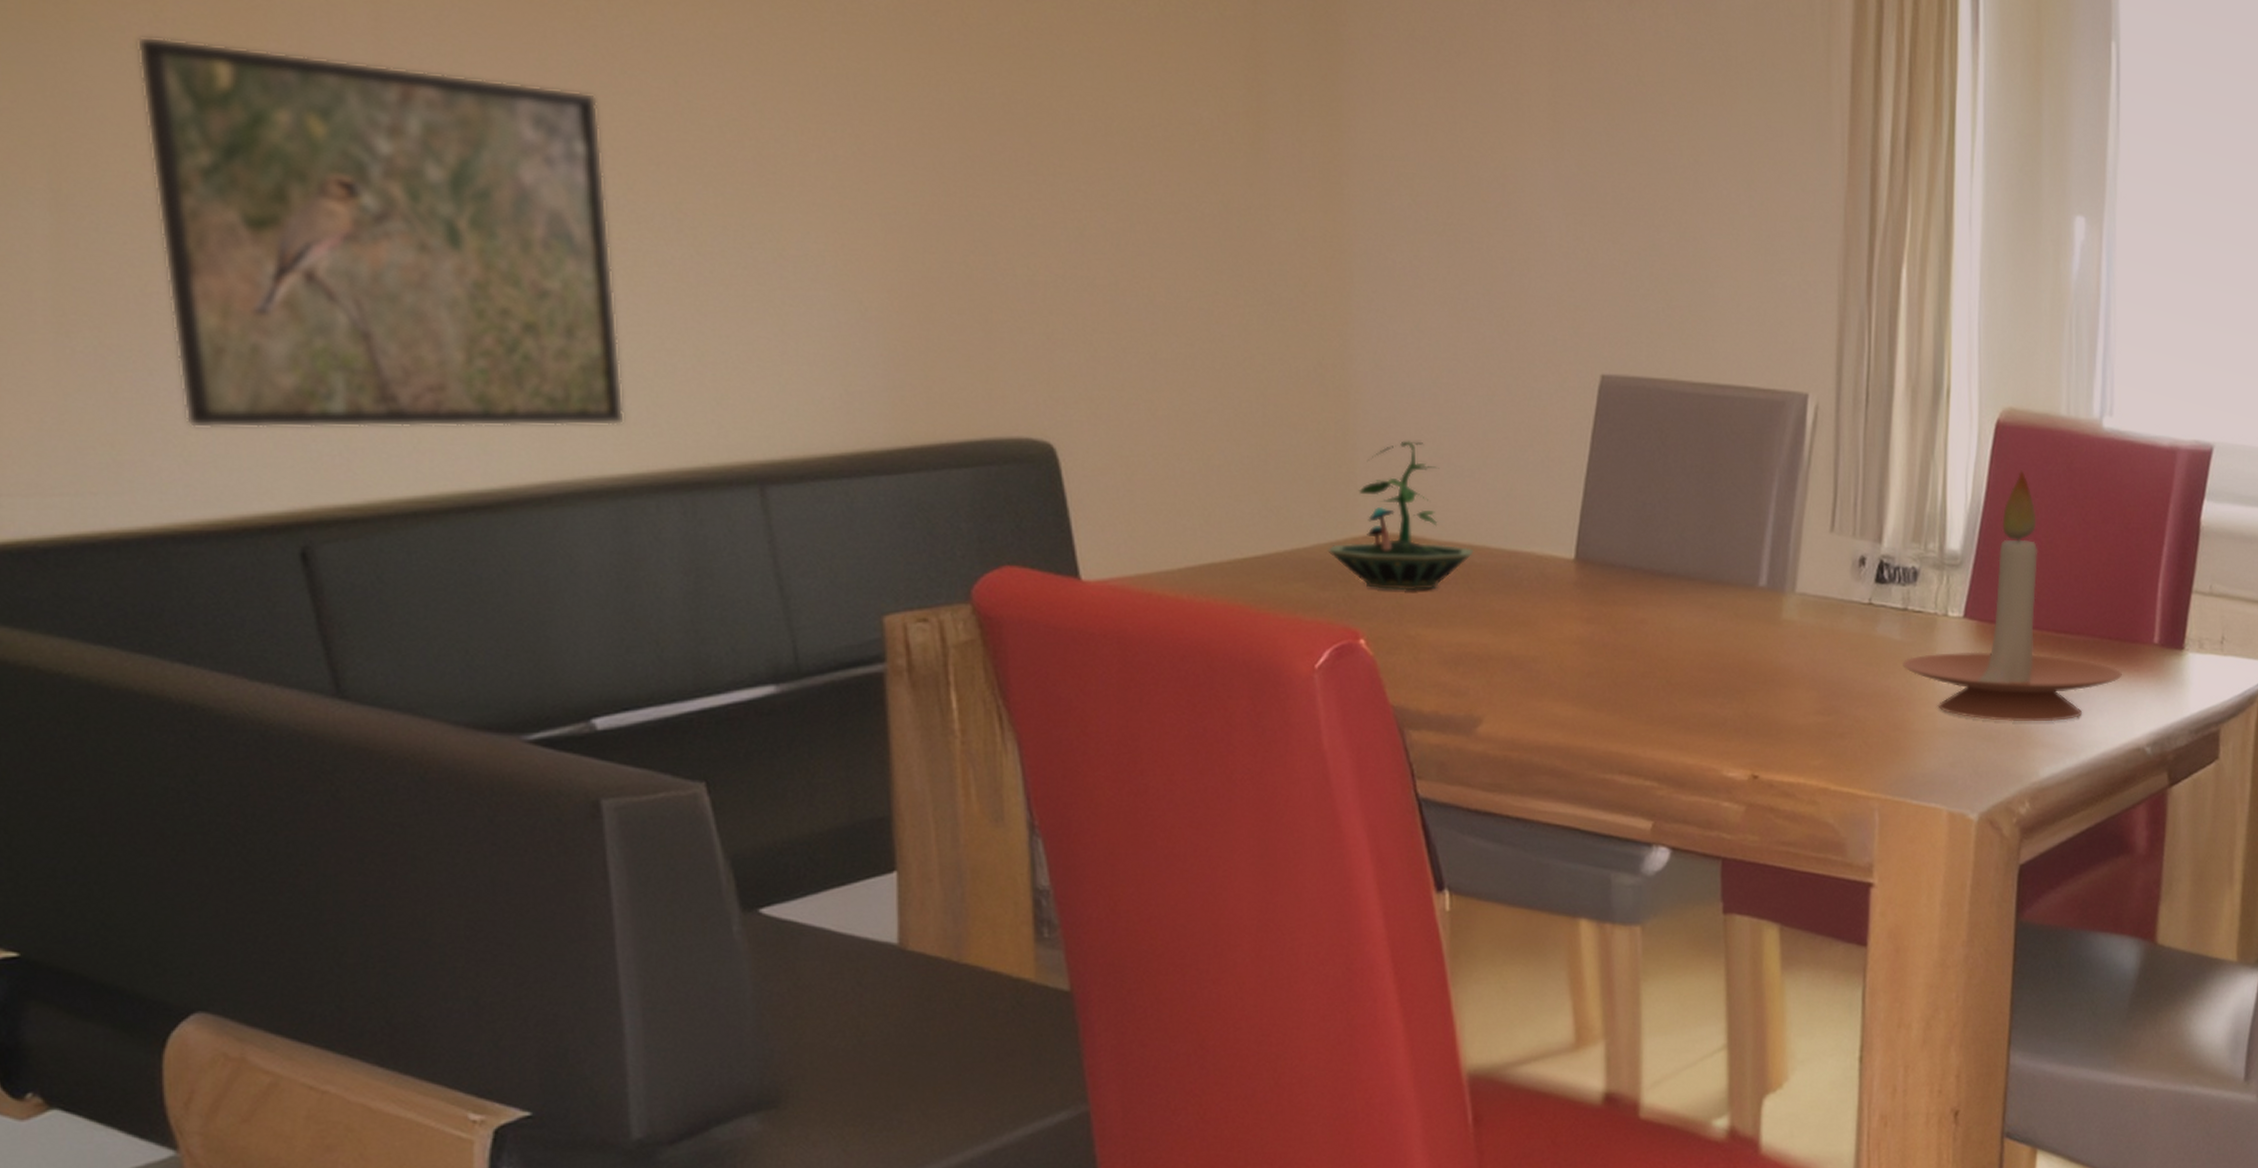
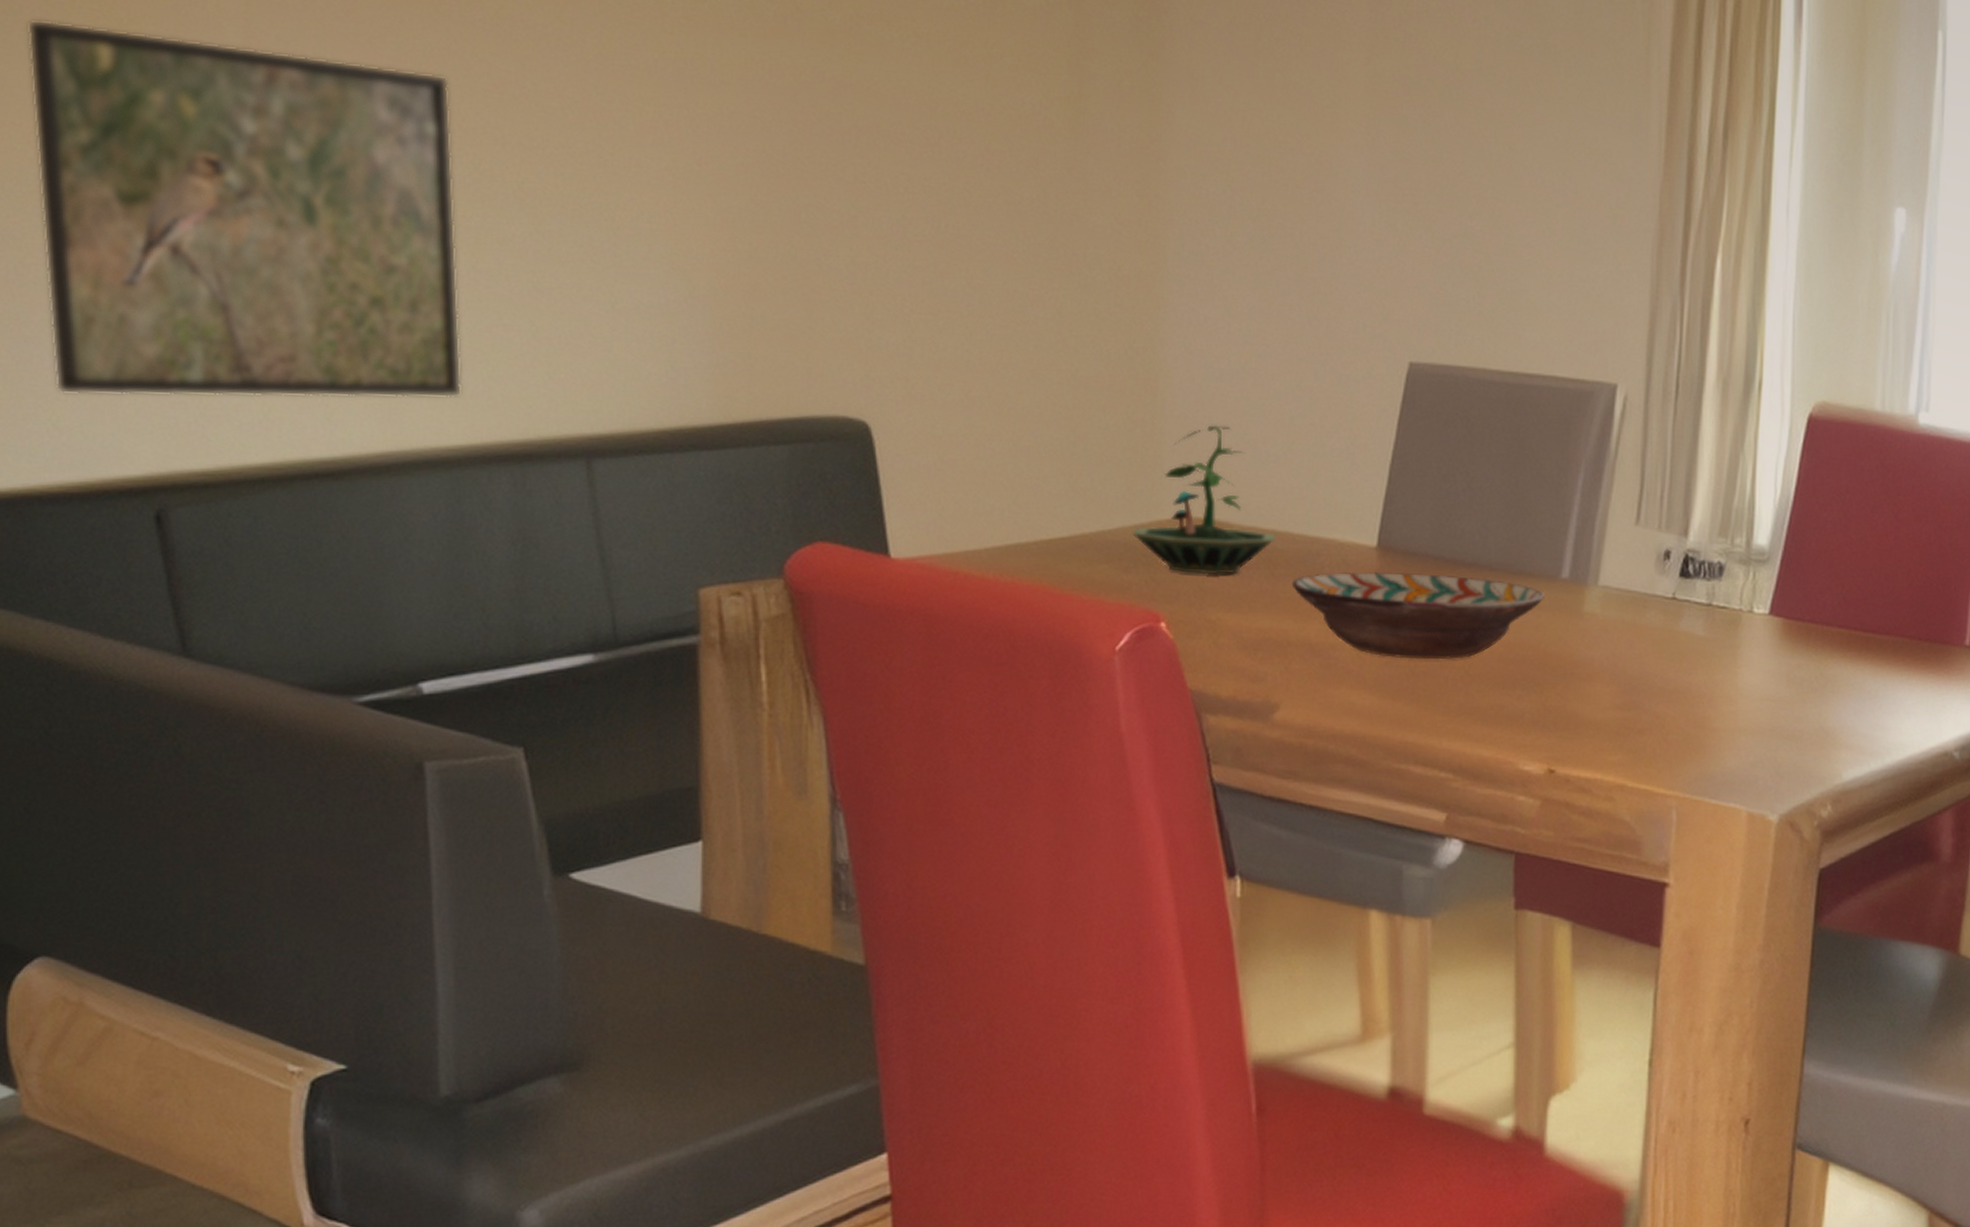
decorative bowl: none [1490,584,1744,670] -> present [1291,572,1546,660]
candle holder: present [1901,470,2123,721] -> none [1704,465,1932,722]

